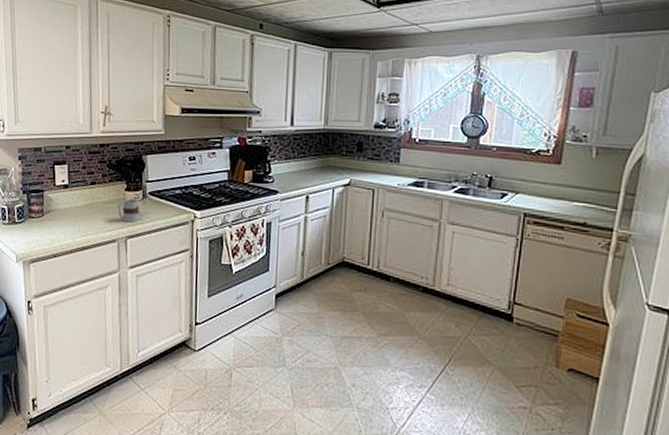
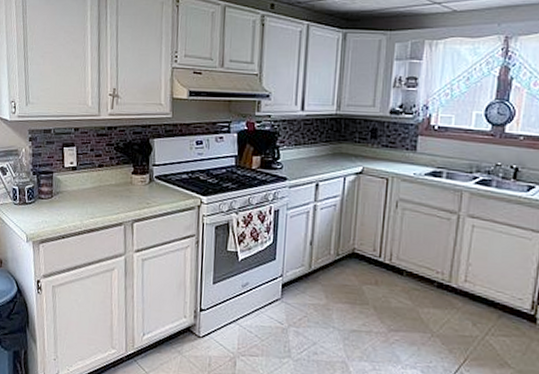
mug: present [117,199,140,223] -> none [124,183,147,206]

